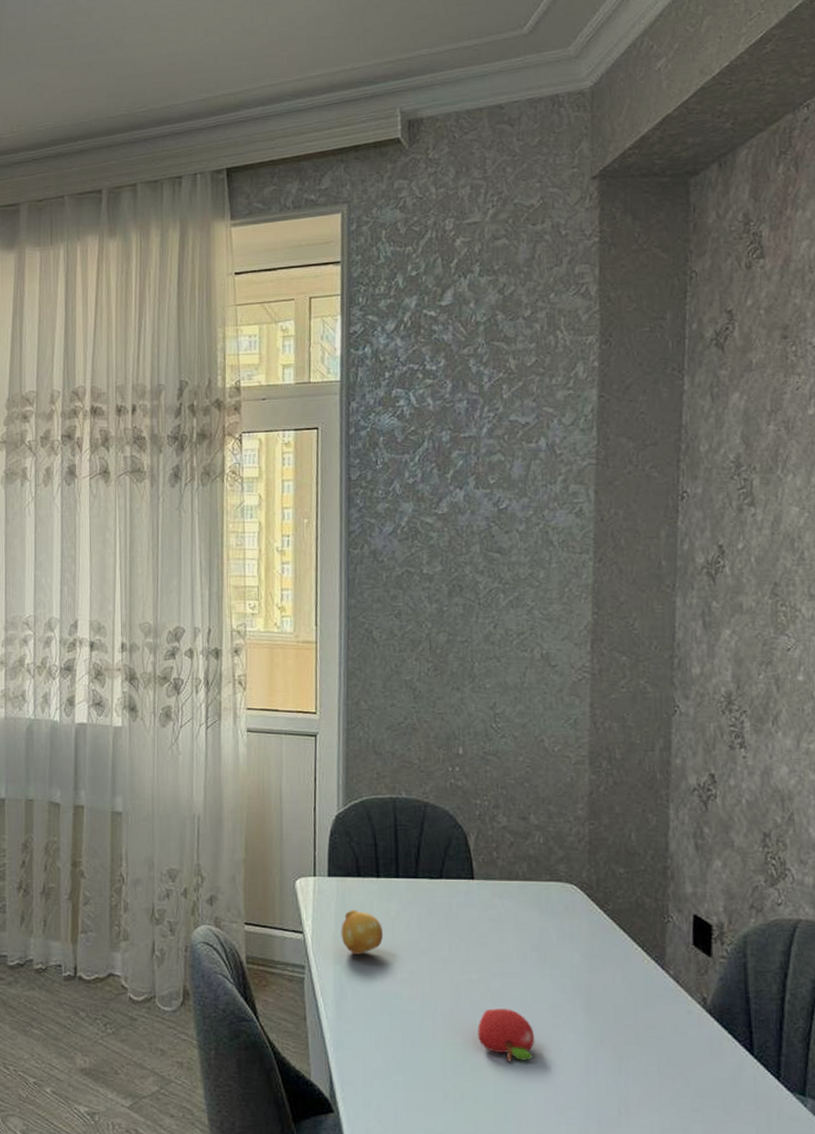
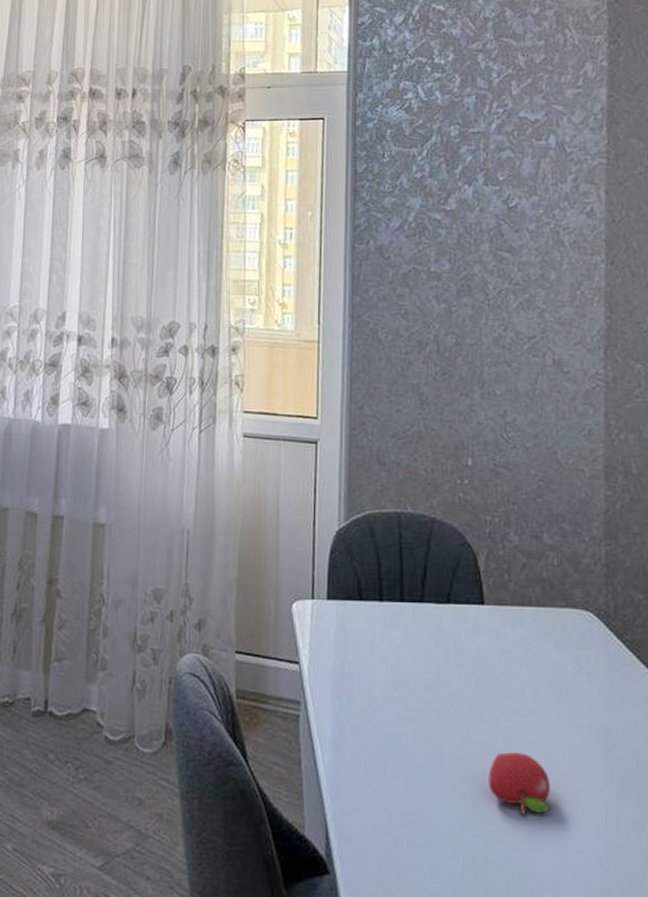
fruit: present [341,910,383,954] -> none [340,638,386,689]

